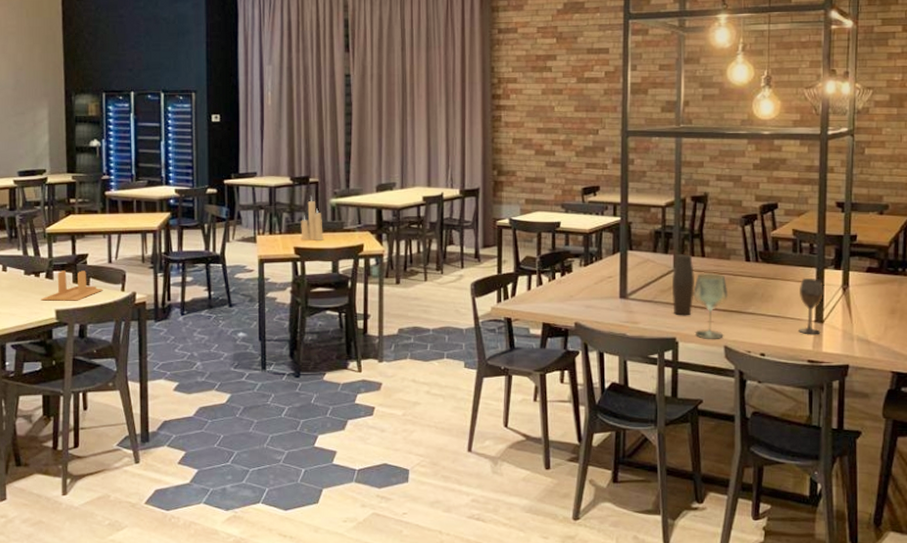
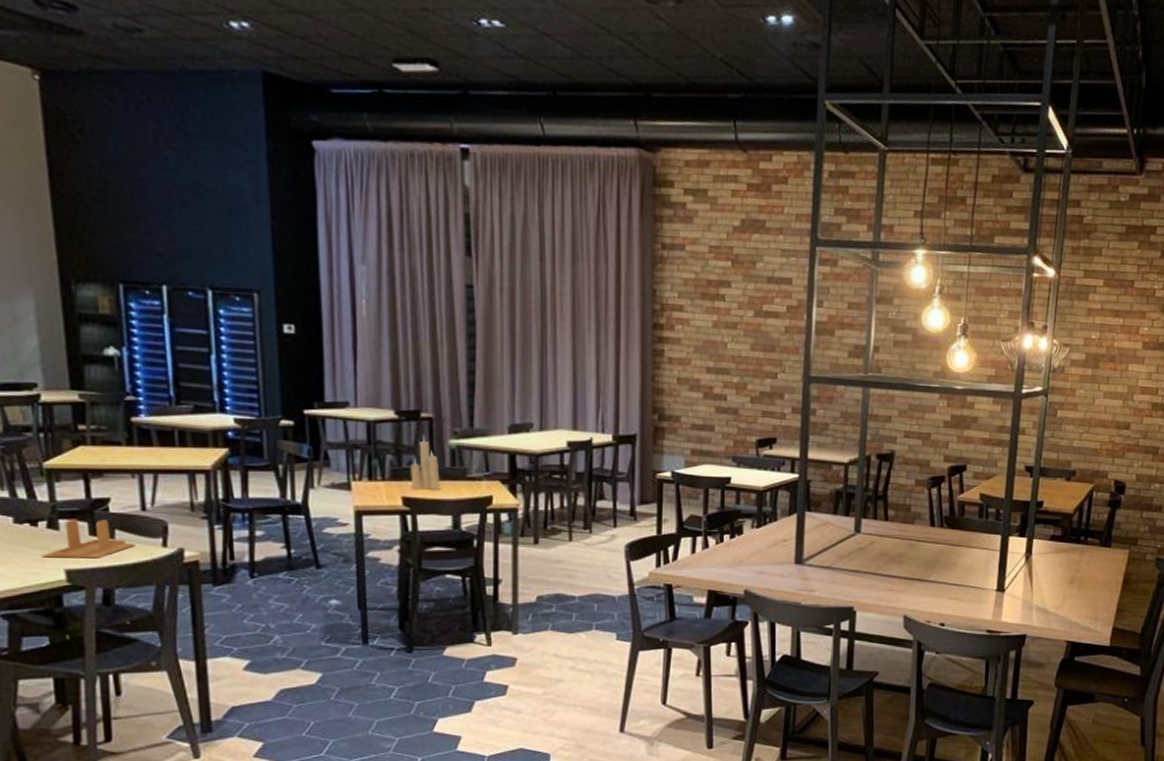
vase: present [671,253,694,316] -> none [852,516,876,584]
wine glass: present [693,272,728,339] -> none [874,537,911,608]
wine glass: present [799,279,823,335] -> none [980,546,1007,605]

